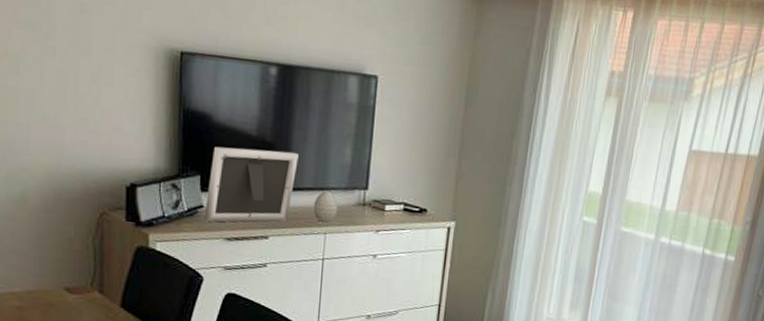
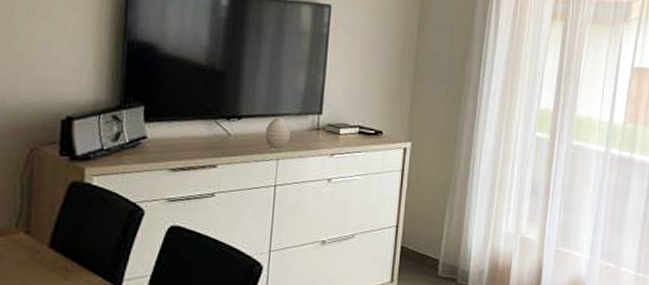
picture frame: present [204,146,299,222] -> none [147,76,250,153]

